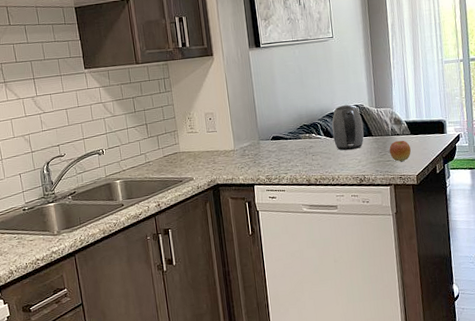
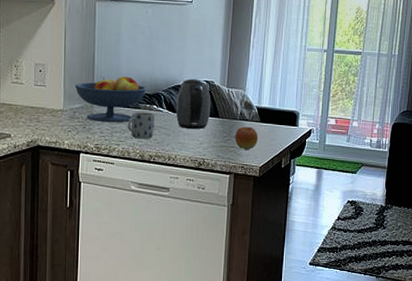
fruit bowl: none [242,112,304,156] -> present [75,76,147,123]
mug: none [291,140,316,166] -> present [127,112,154,139]

